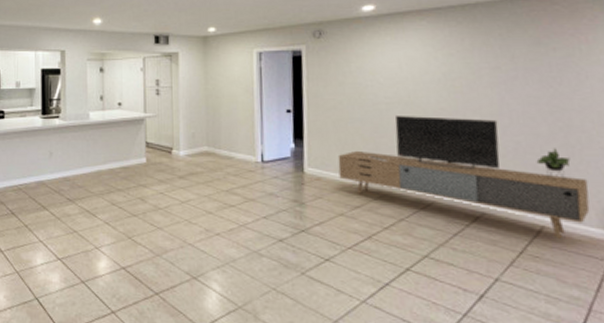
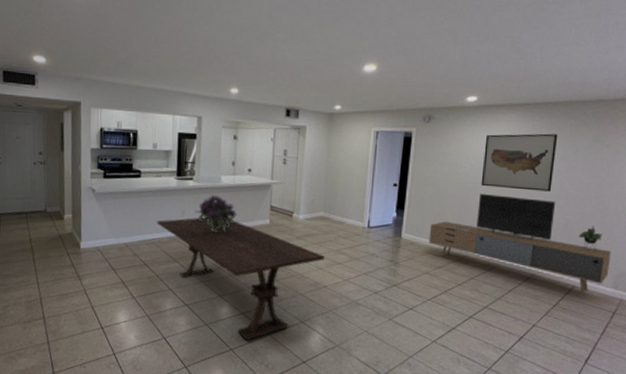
dining table: none [23,158,214,302] -> present [157,217,325,341]
bouquet: none [63,134,110,175] -> present [194,195,238,233]
wall art: none [392,40,489,109] -> present [481,133,558,192]

